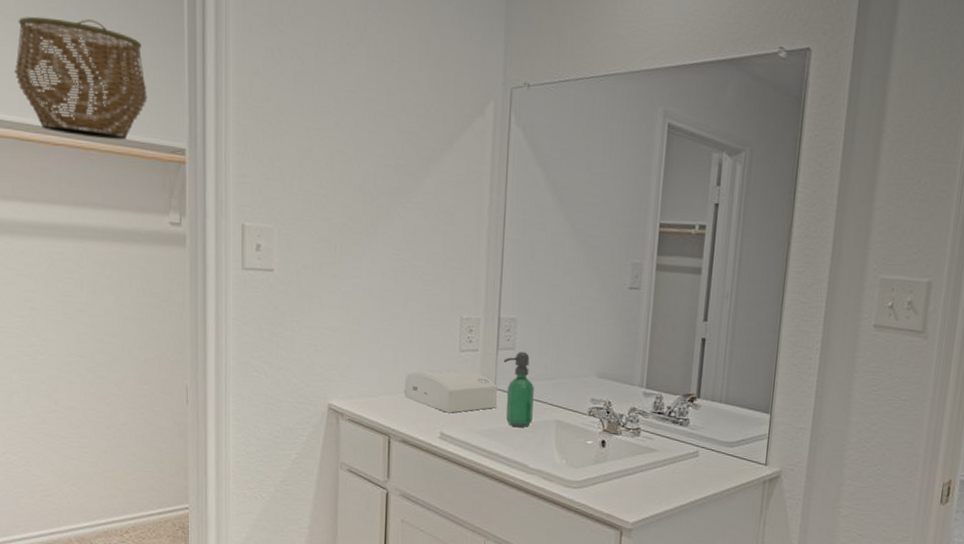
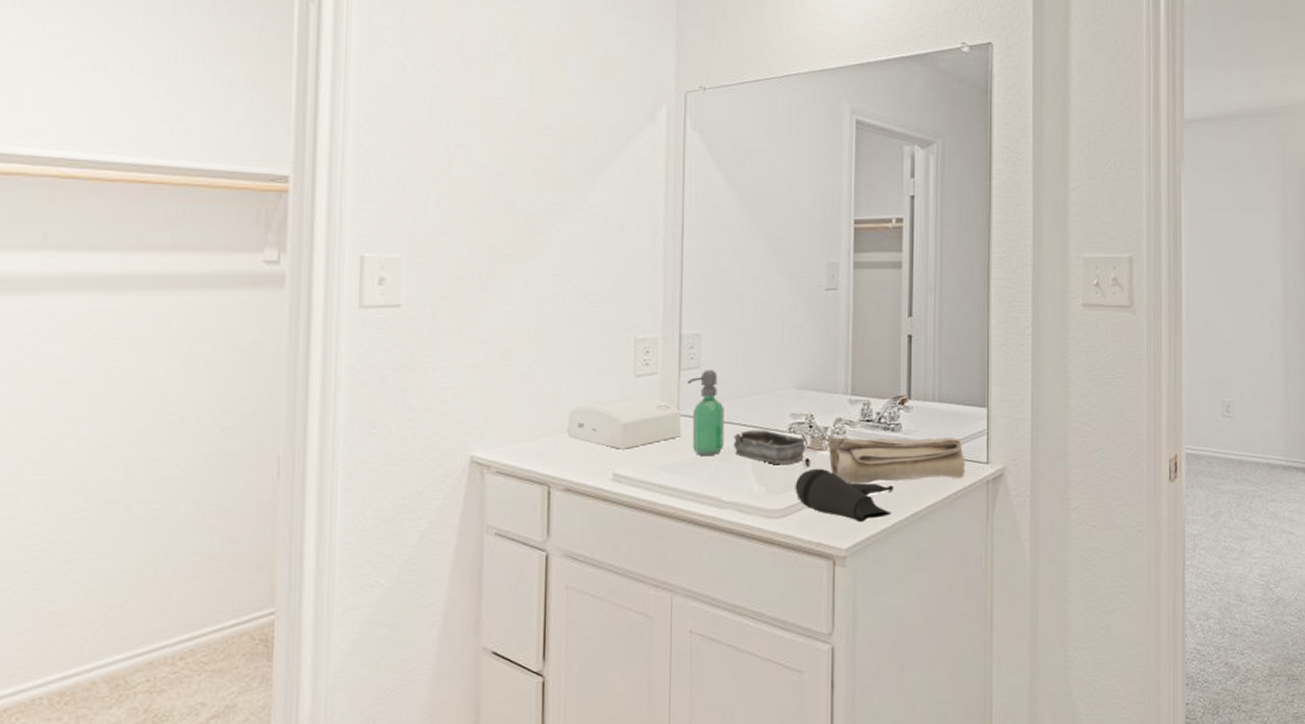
basket: present [15,16,147,140] -> none [59,37,241,171]
soap dish: none [541,409,603,444] -> present [734,430,806,465]
hair dryer: none [591,449,678,502] -> present [795,468,894,523]
towel: none [621,421,746,476] -> present [827,435,966,484]

